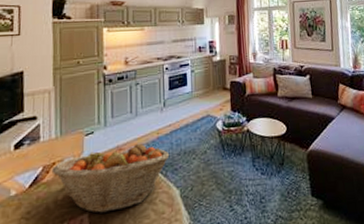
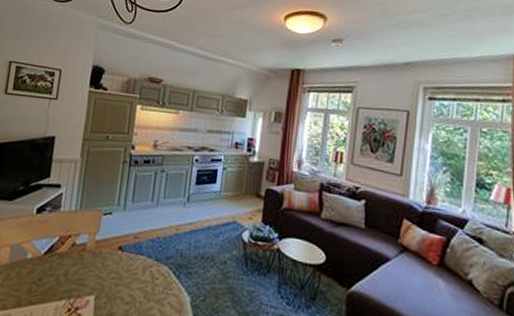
fruit basket: present [51,143,170,214] -> none [66,232,186,302]

